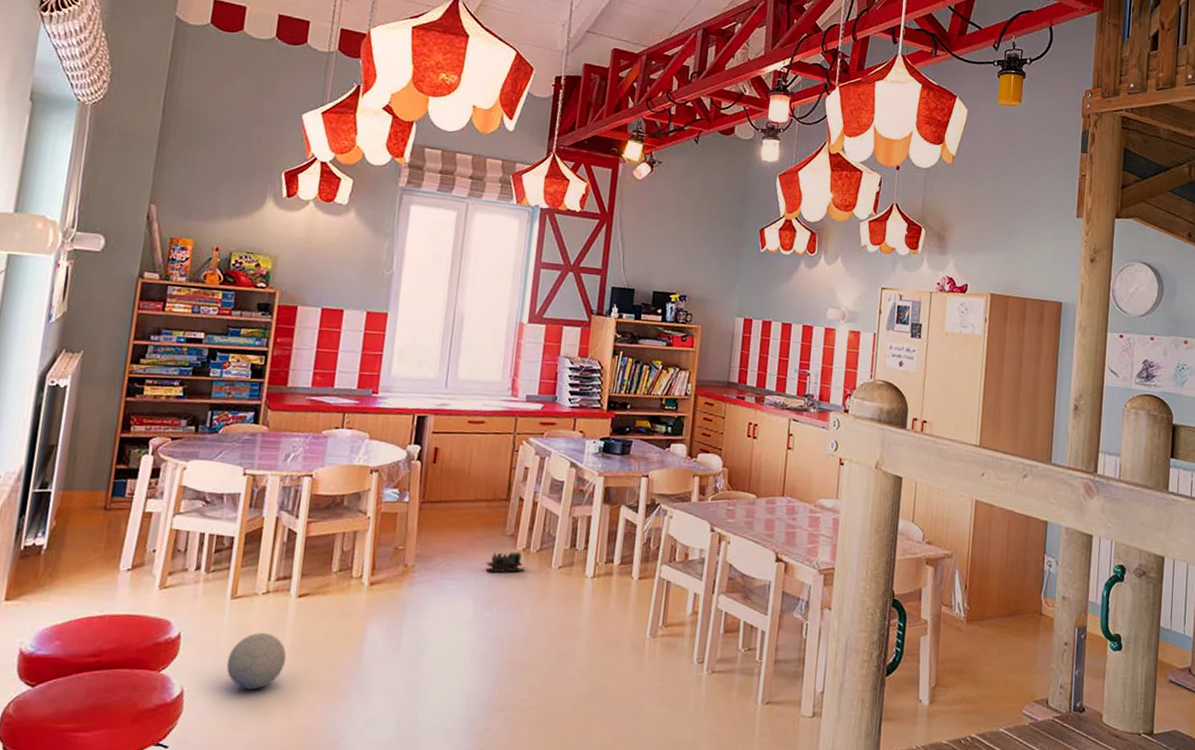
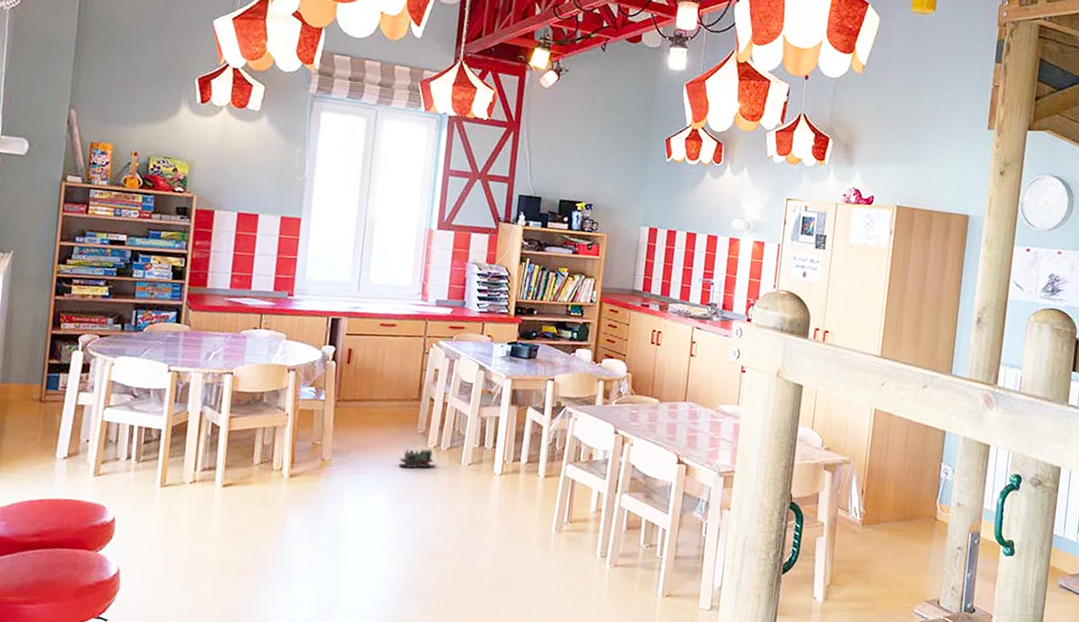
ball: present [226,633,286,690] -> none [158,518,213,571]

